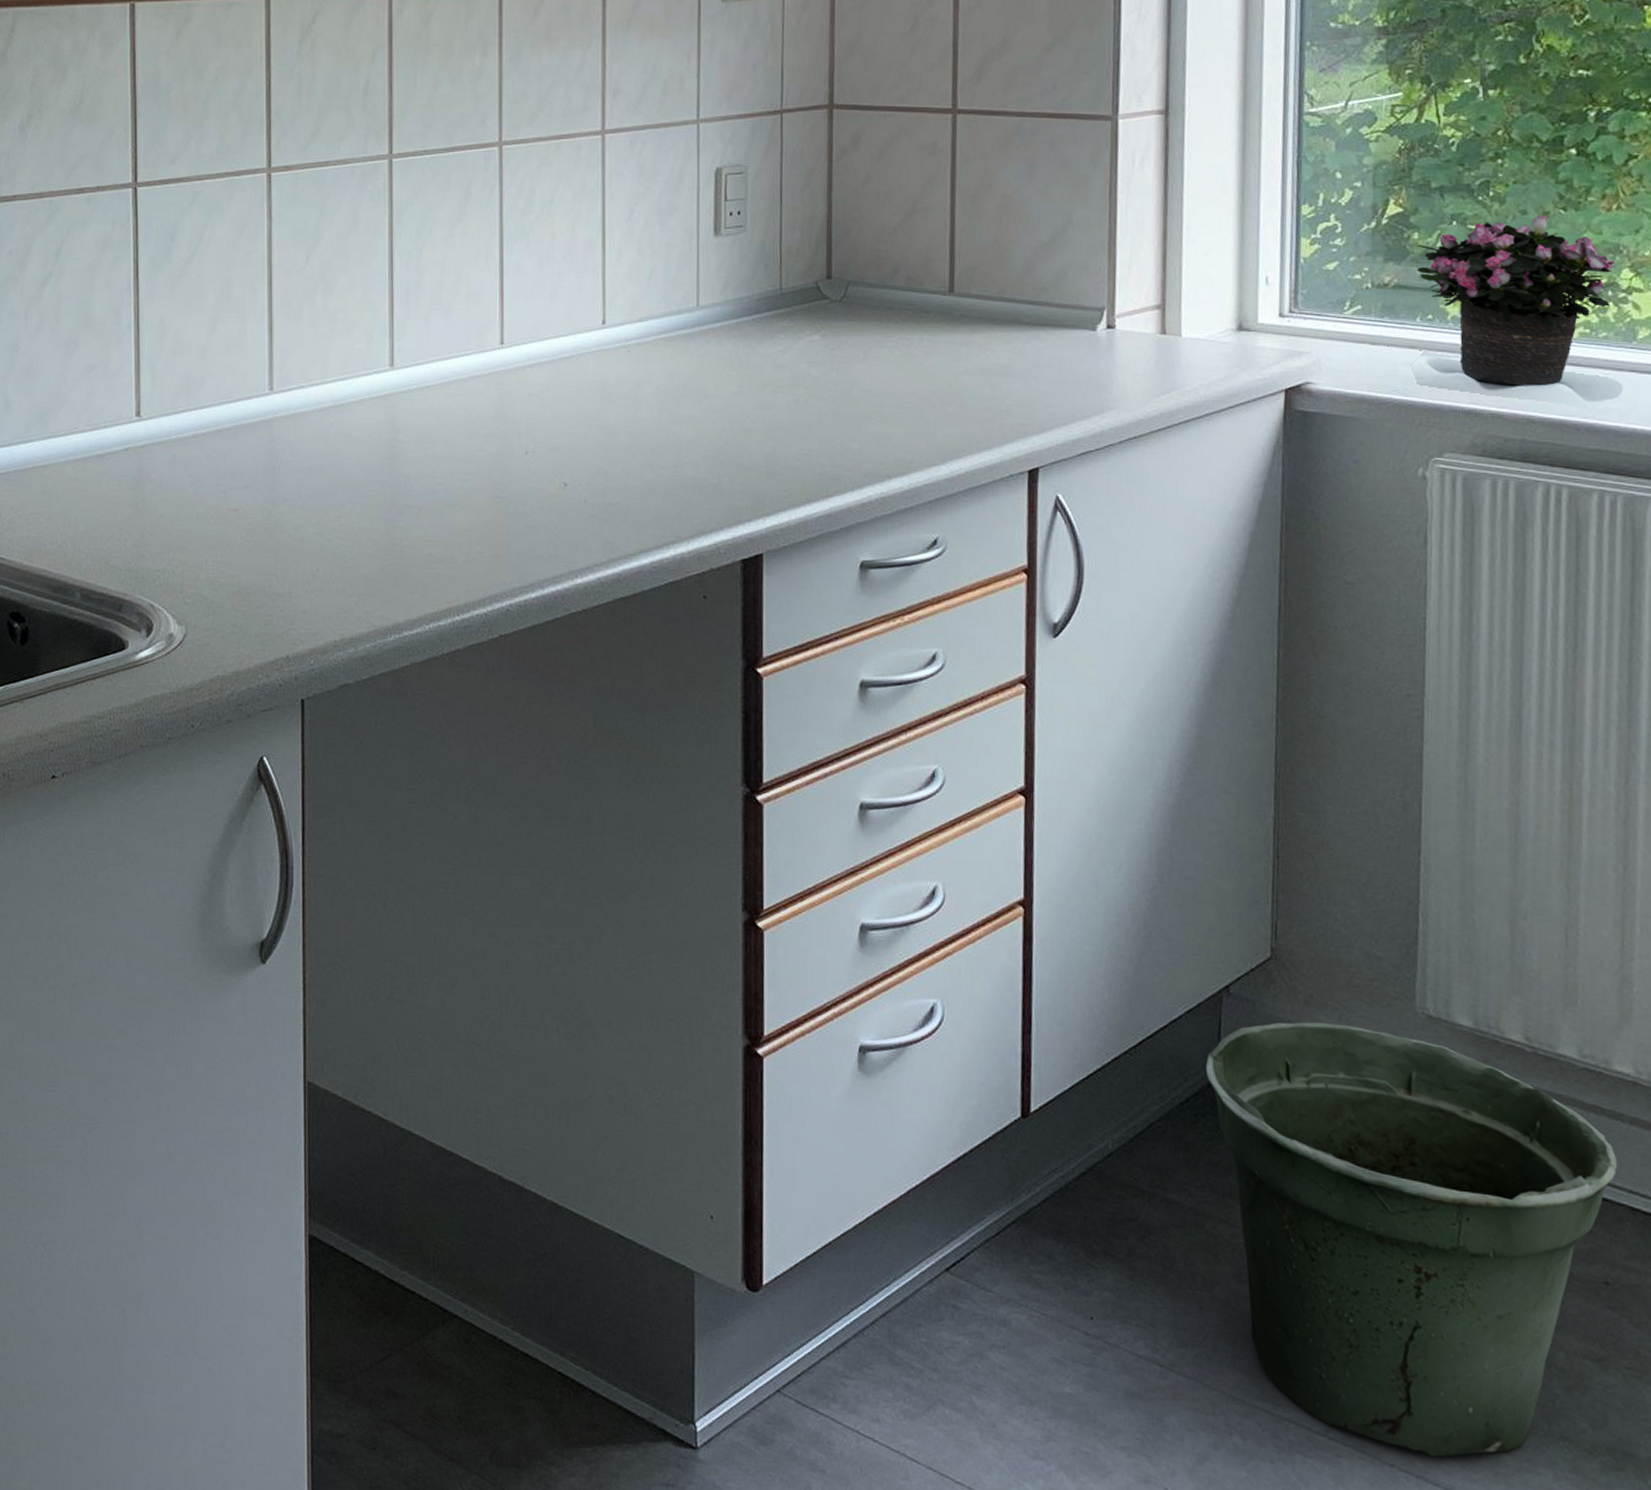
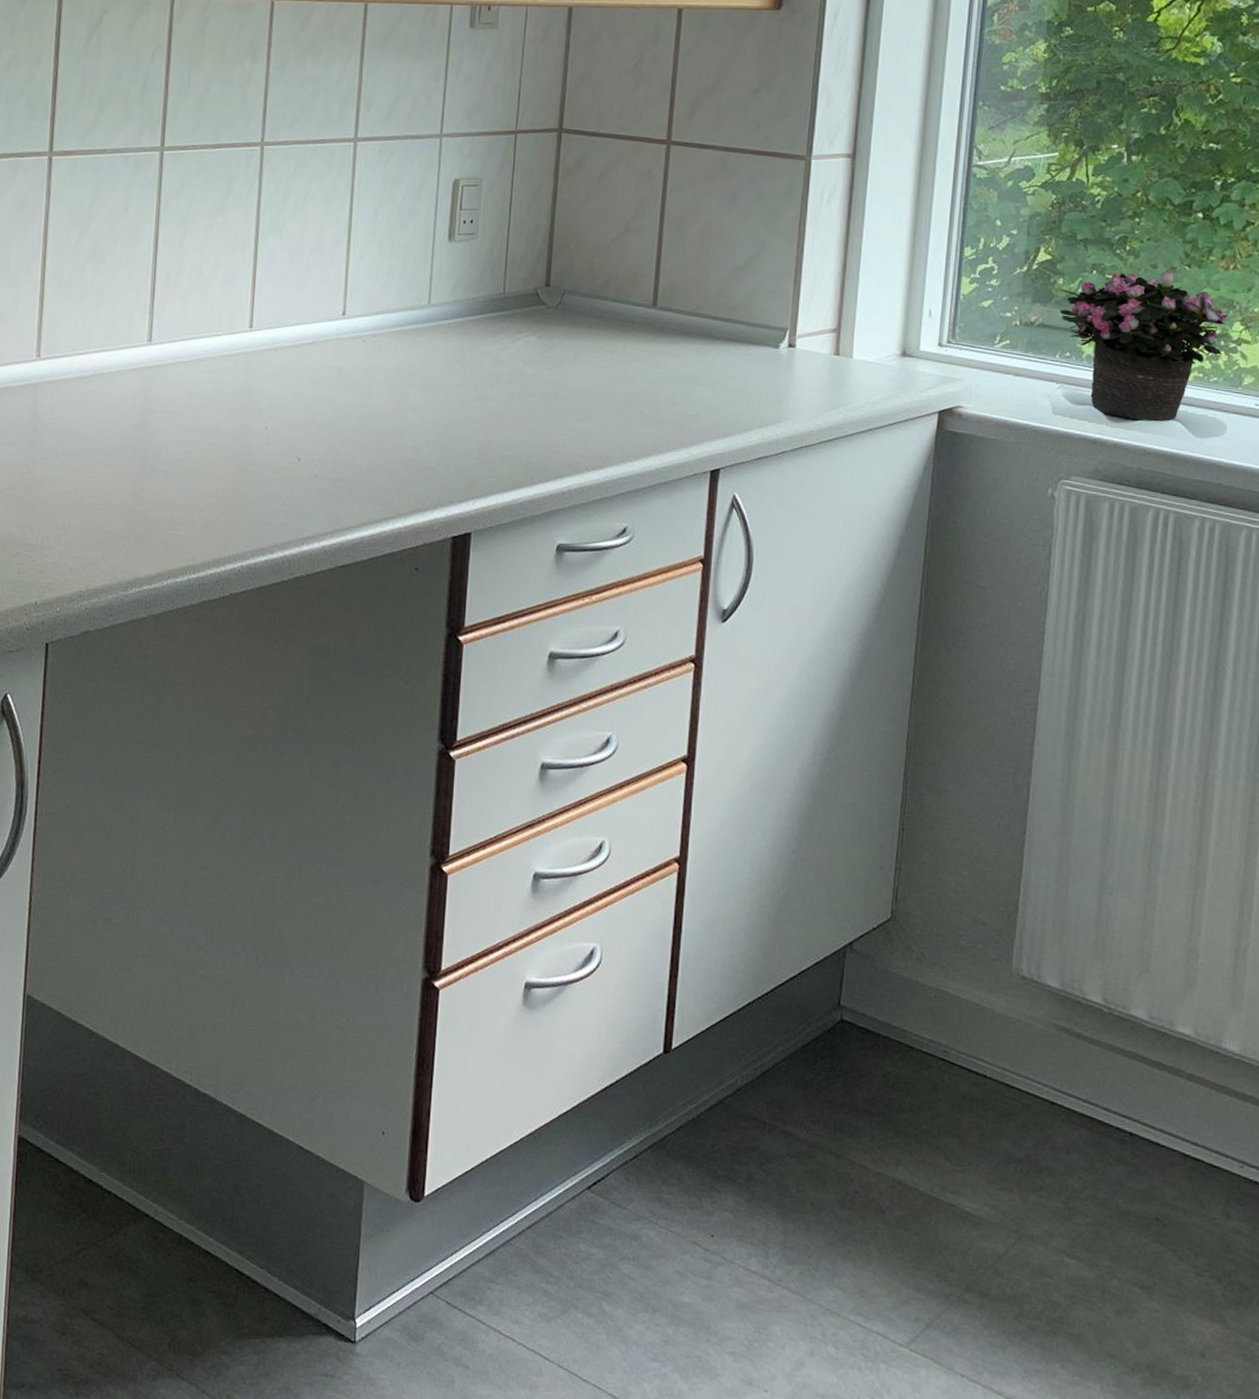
flower pot: present [1205,1022,1618,1457] -> none [827,977,1174,1370]

